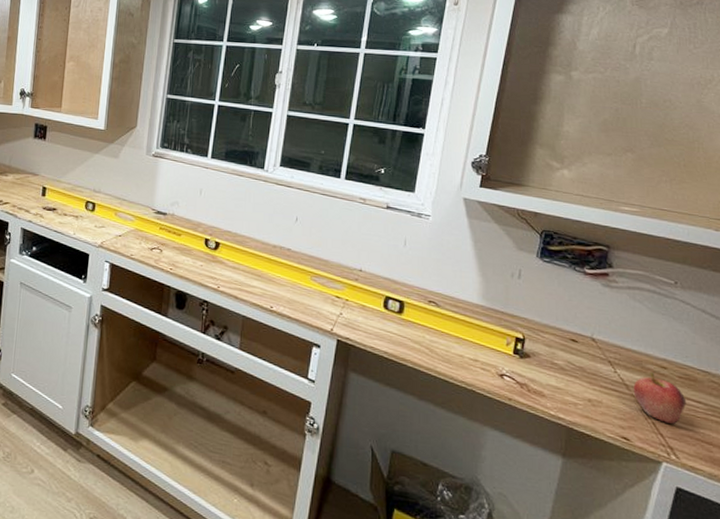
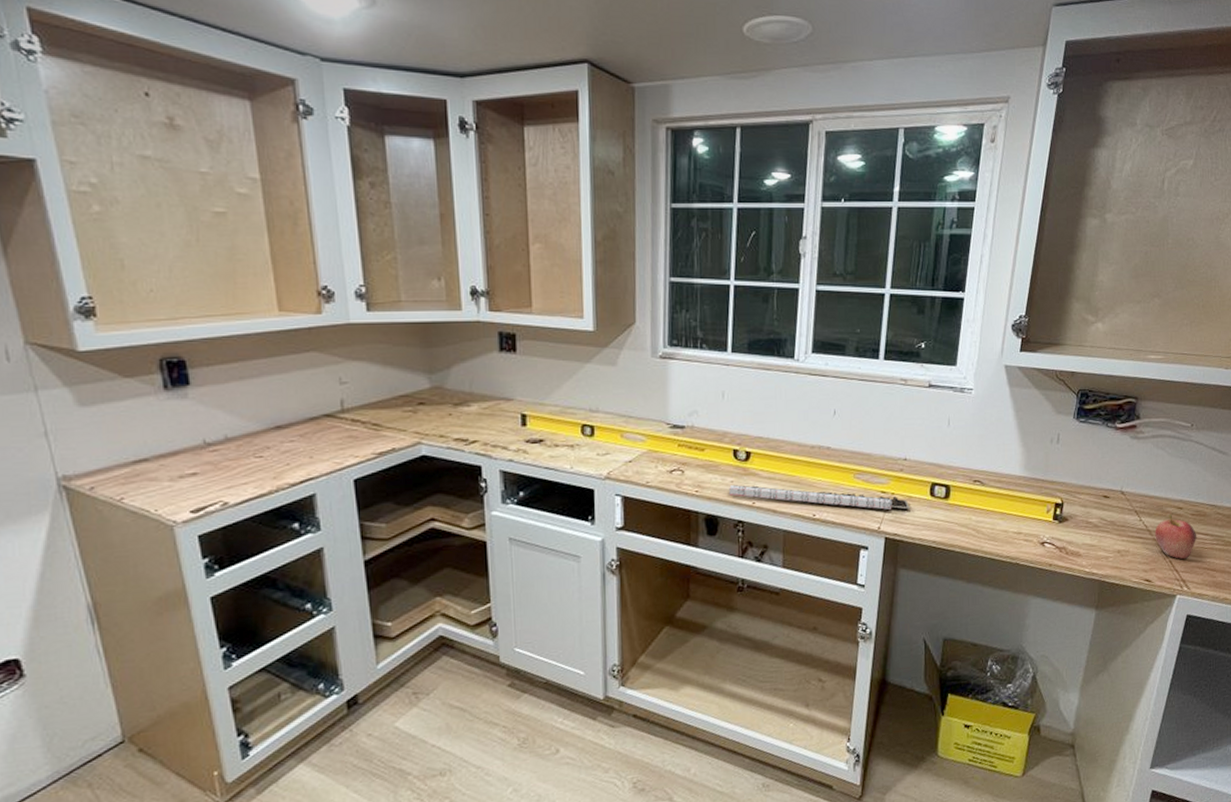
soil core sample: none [197,268,363,318] -> present [728,485,910,511]

